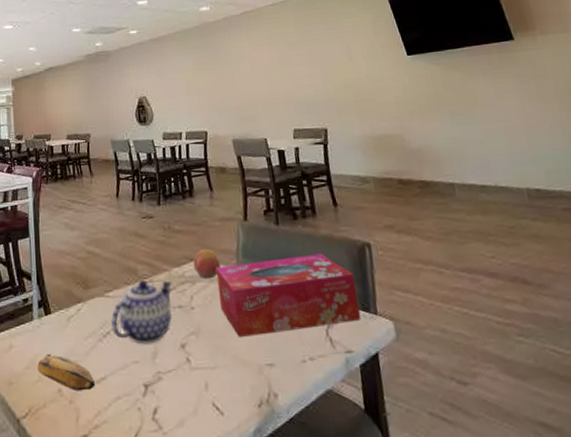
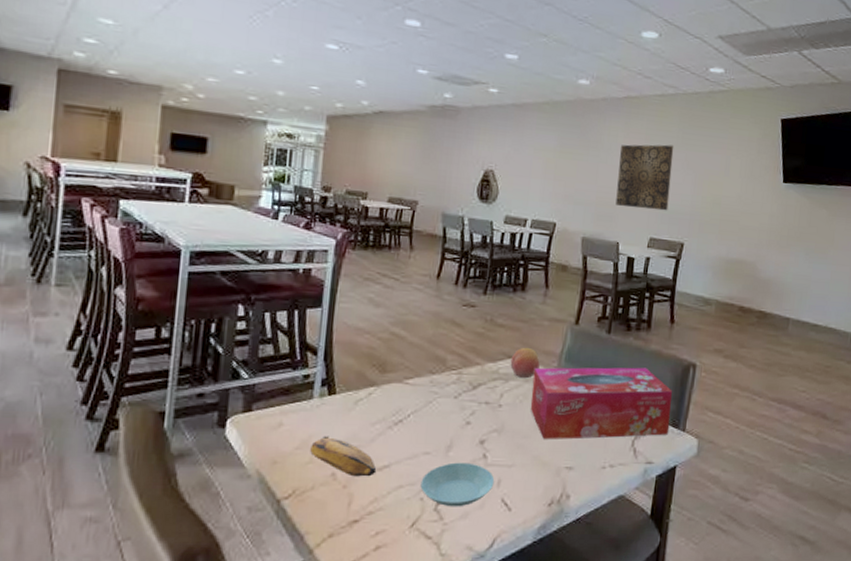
teapot: present [110,279,172,345] -> none [405,370,483,437]
saucer: none [135,368,203,416] -> present [420,462,495,507]
wall art: none [248,44,304,107] -> present [615,144,674,211]

